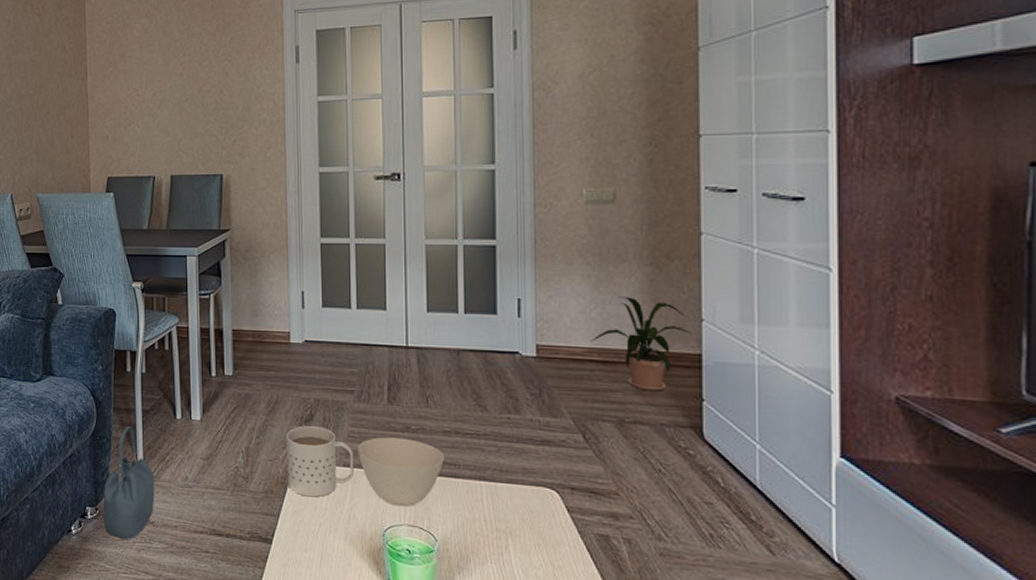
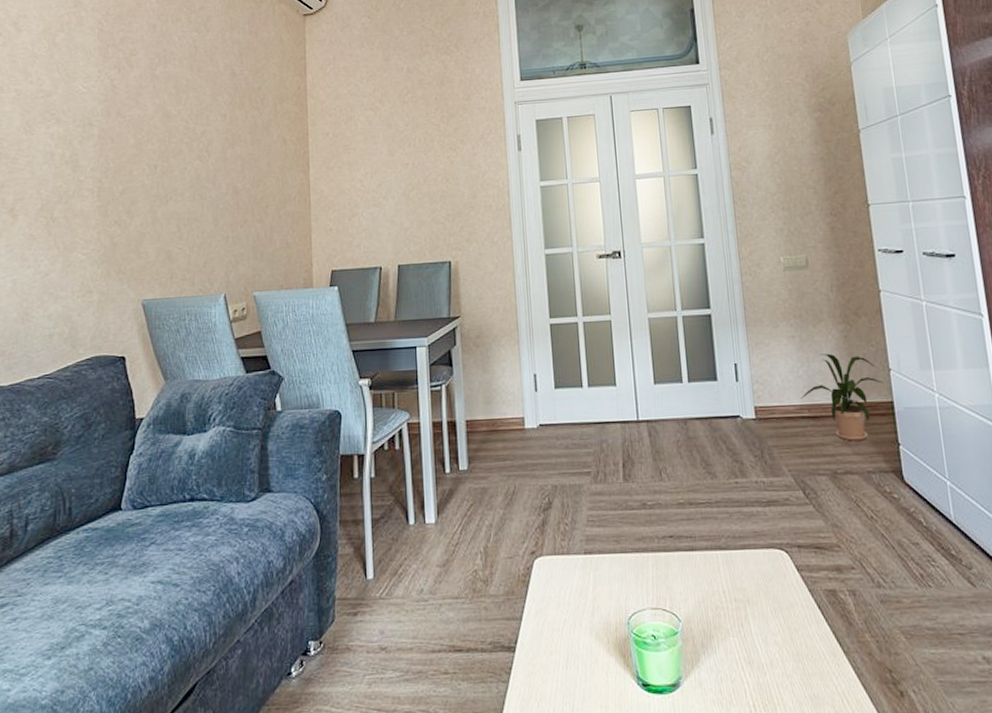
handbag: present [103,426,155,539] -> none [329,540,387,673]
mug: present [286,426,354,497] -> none [525,514,595,593]
bowl: present [357,437,444,506] -> none [597,516,681,589]

